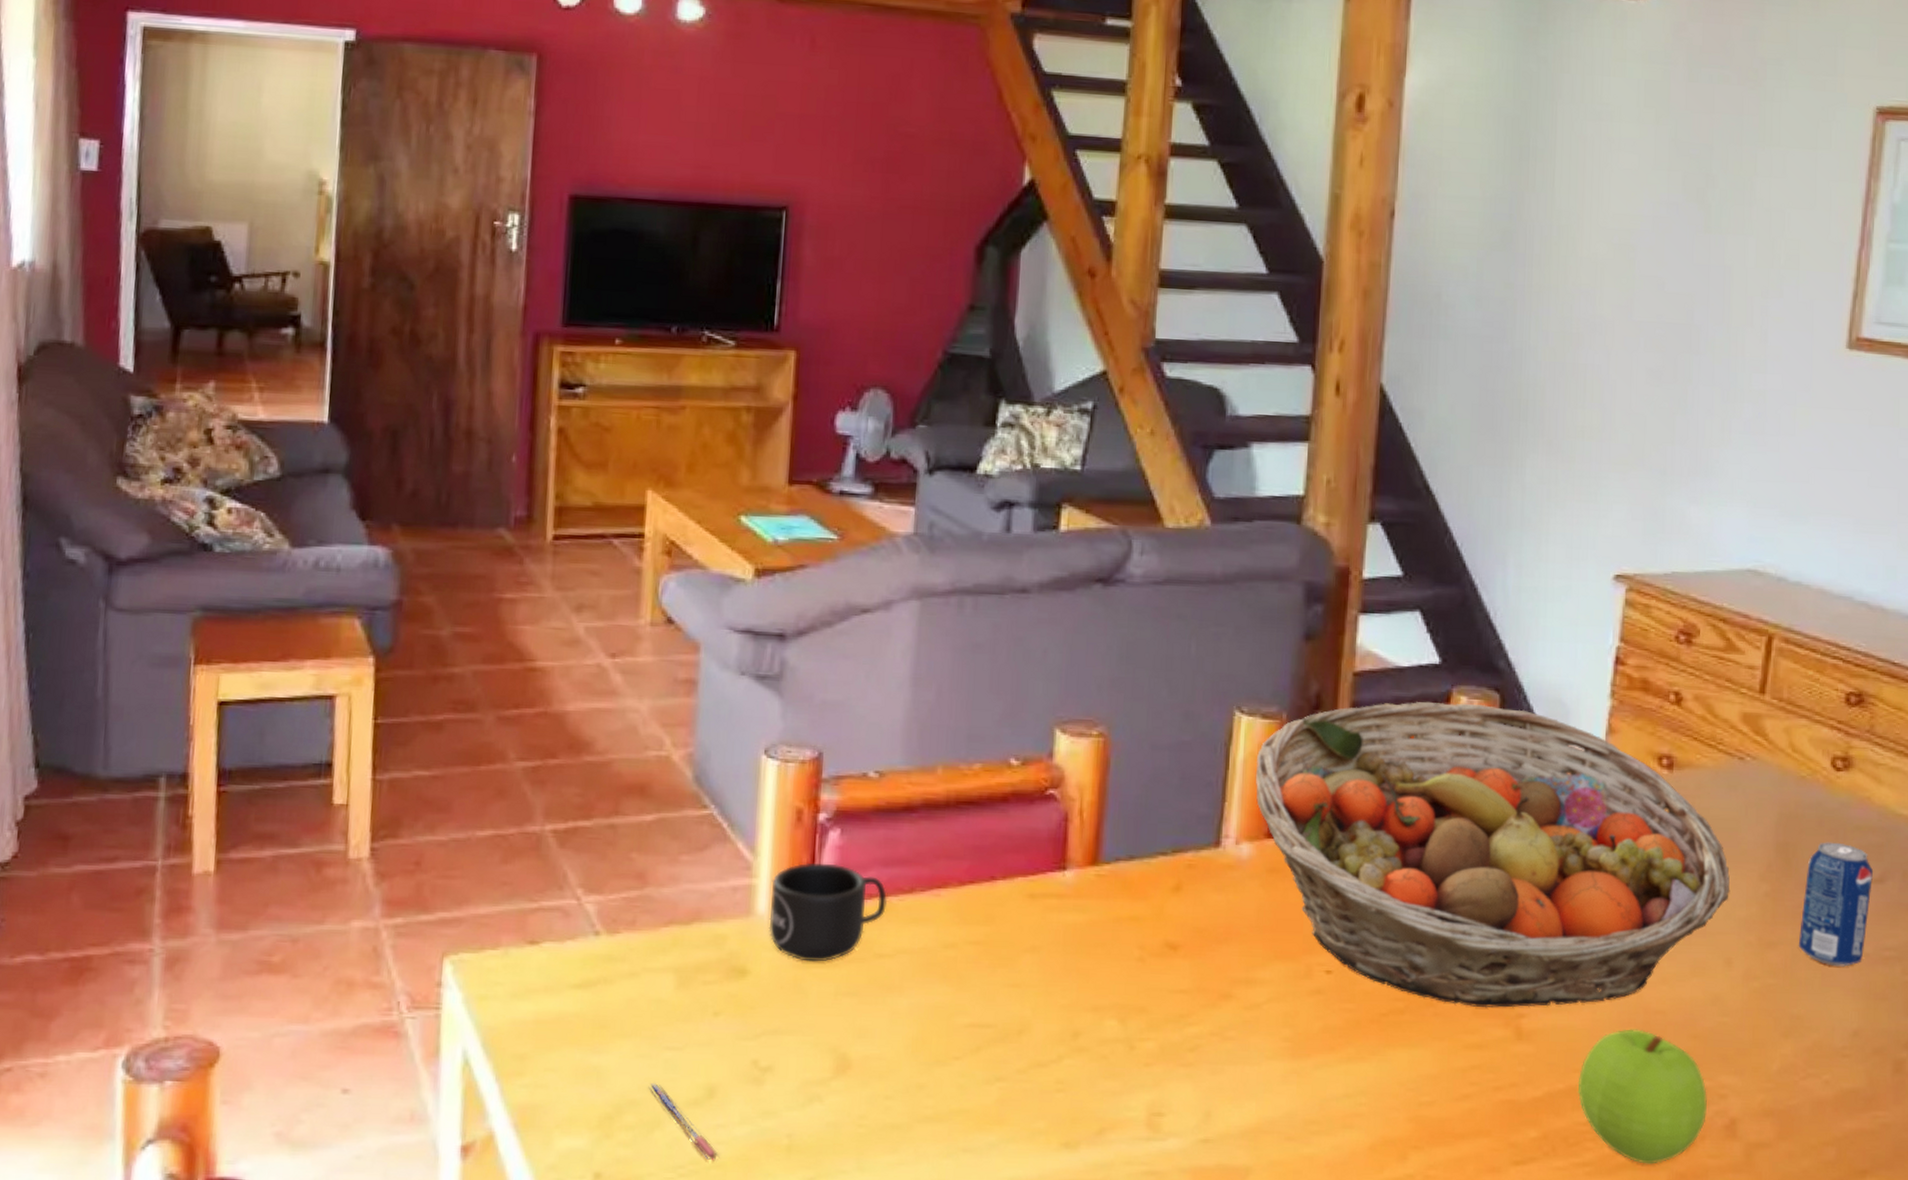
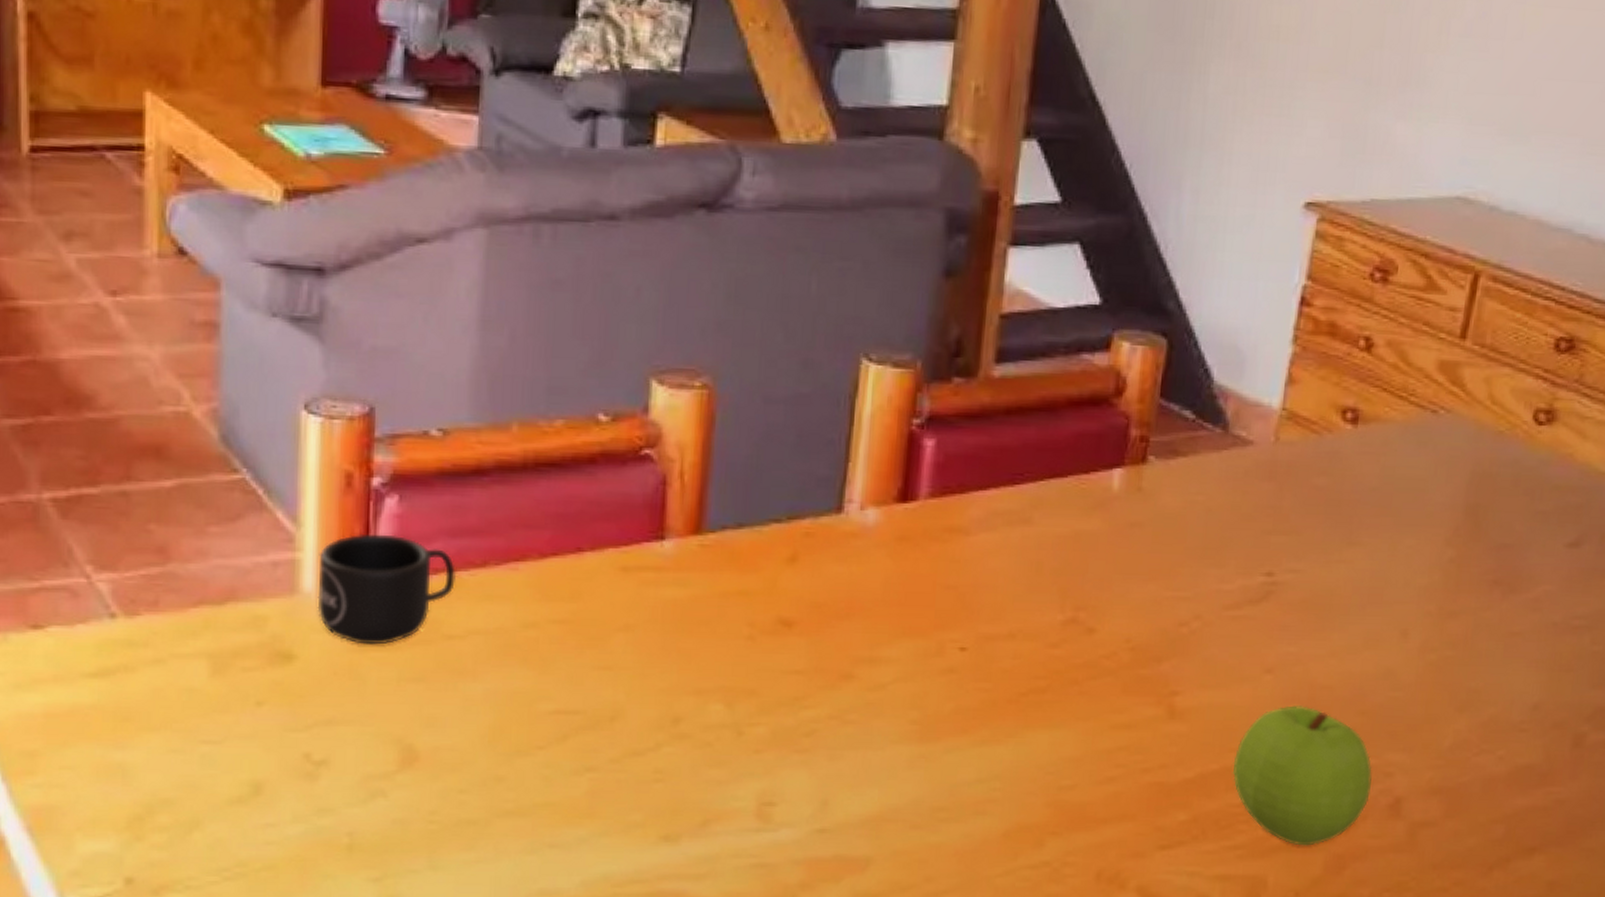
pen: present [650,1082,720,1161] -> none [185,779,271,863]
fruit basket: present [1255,701,1731,1008] -> none [884,347,1413,686]
beverage can: present [1798,842,1874,967] -> none [1481,503,1570,637]

